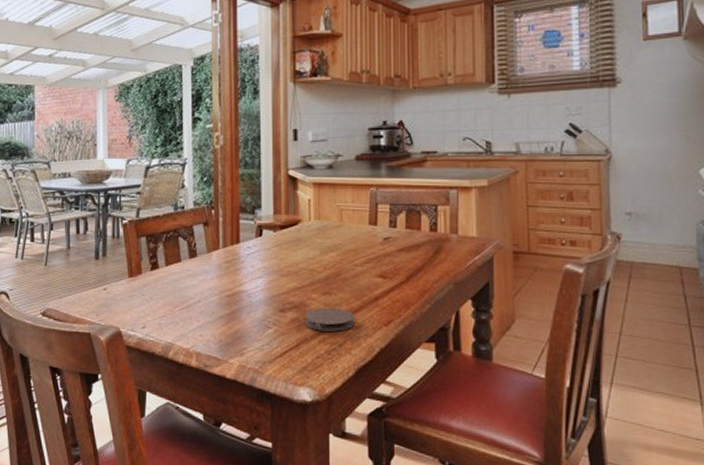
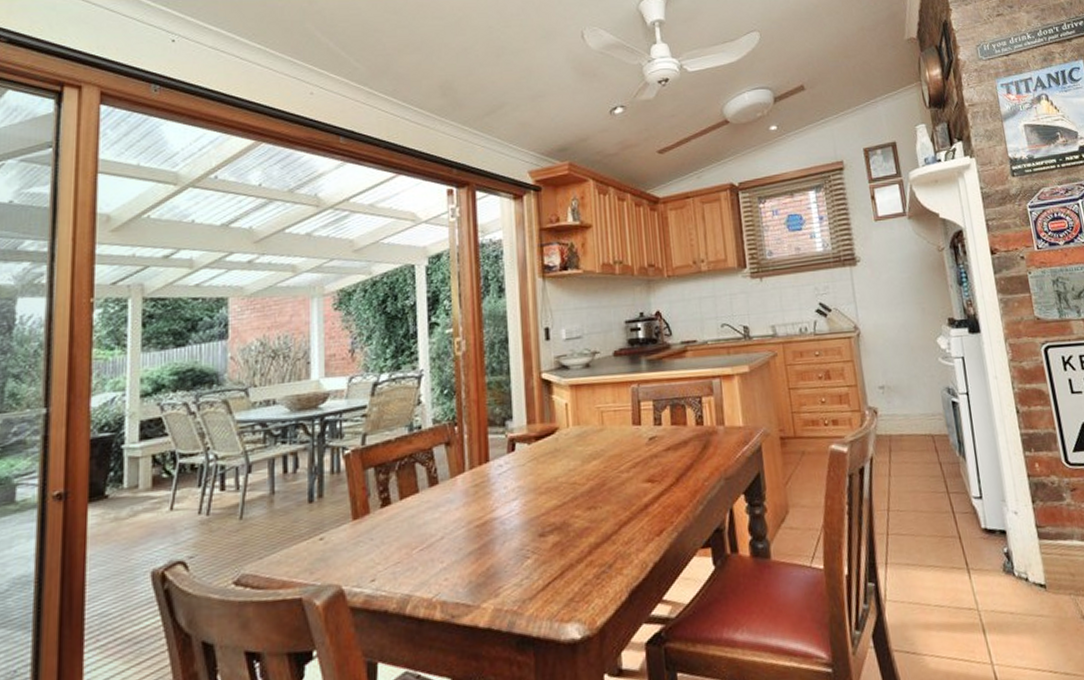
coaster: present [304,307,354,332] -> none [568,522,624,553]

